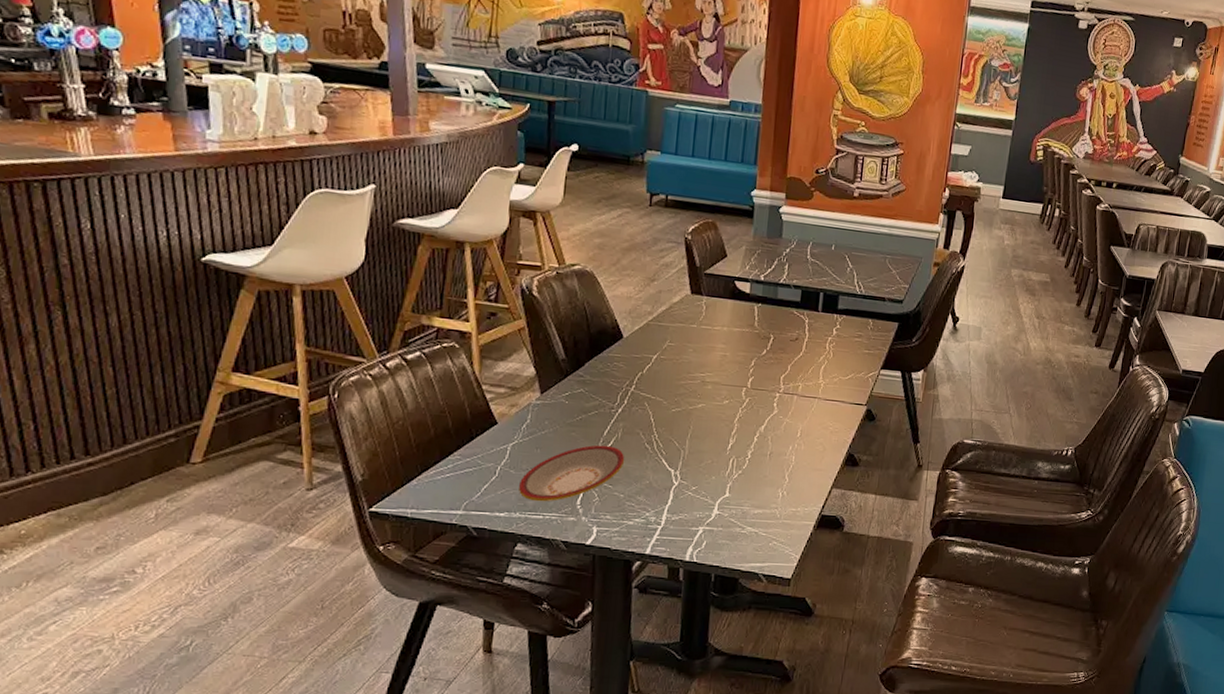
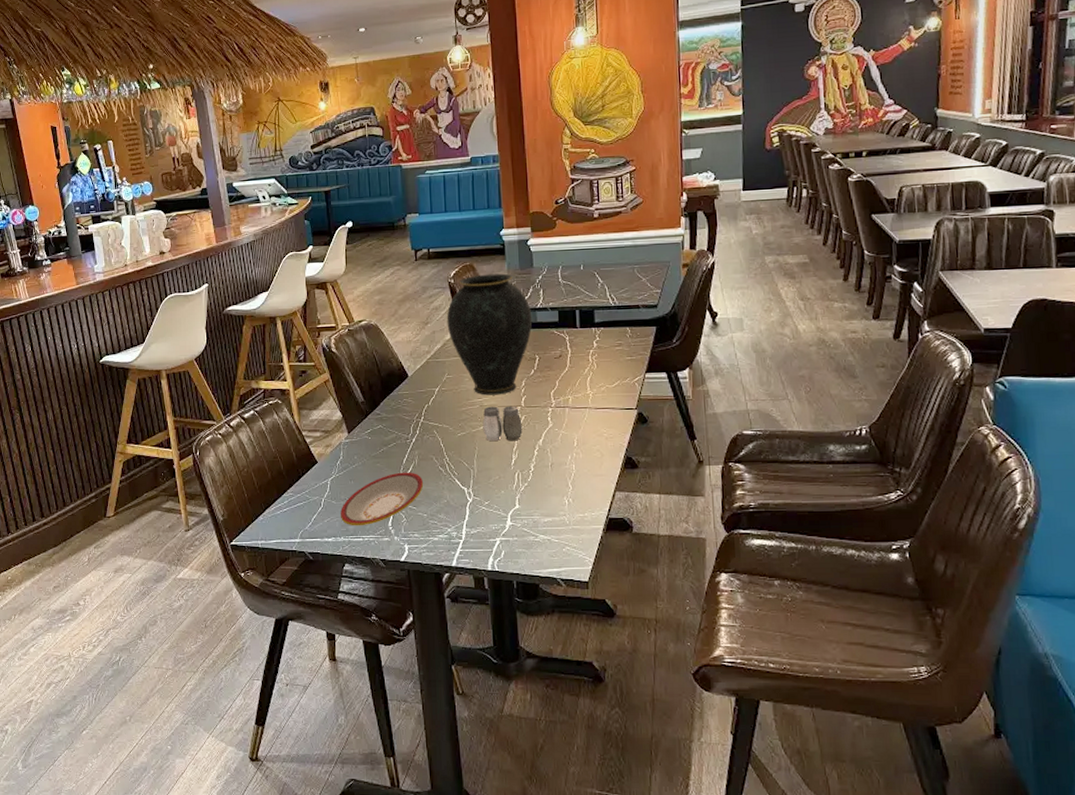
vase: none [676,235,773,372] -> present [446,273,533,395]
salt and pepper shaker: none [701,383,746,425] -> present [482,405,523,442]

